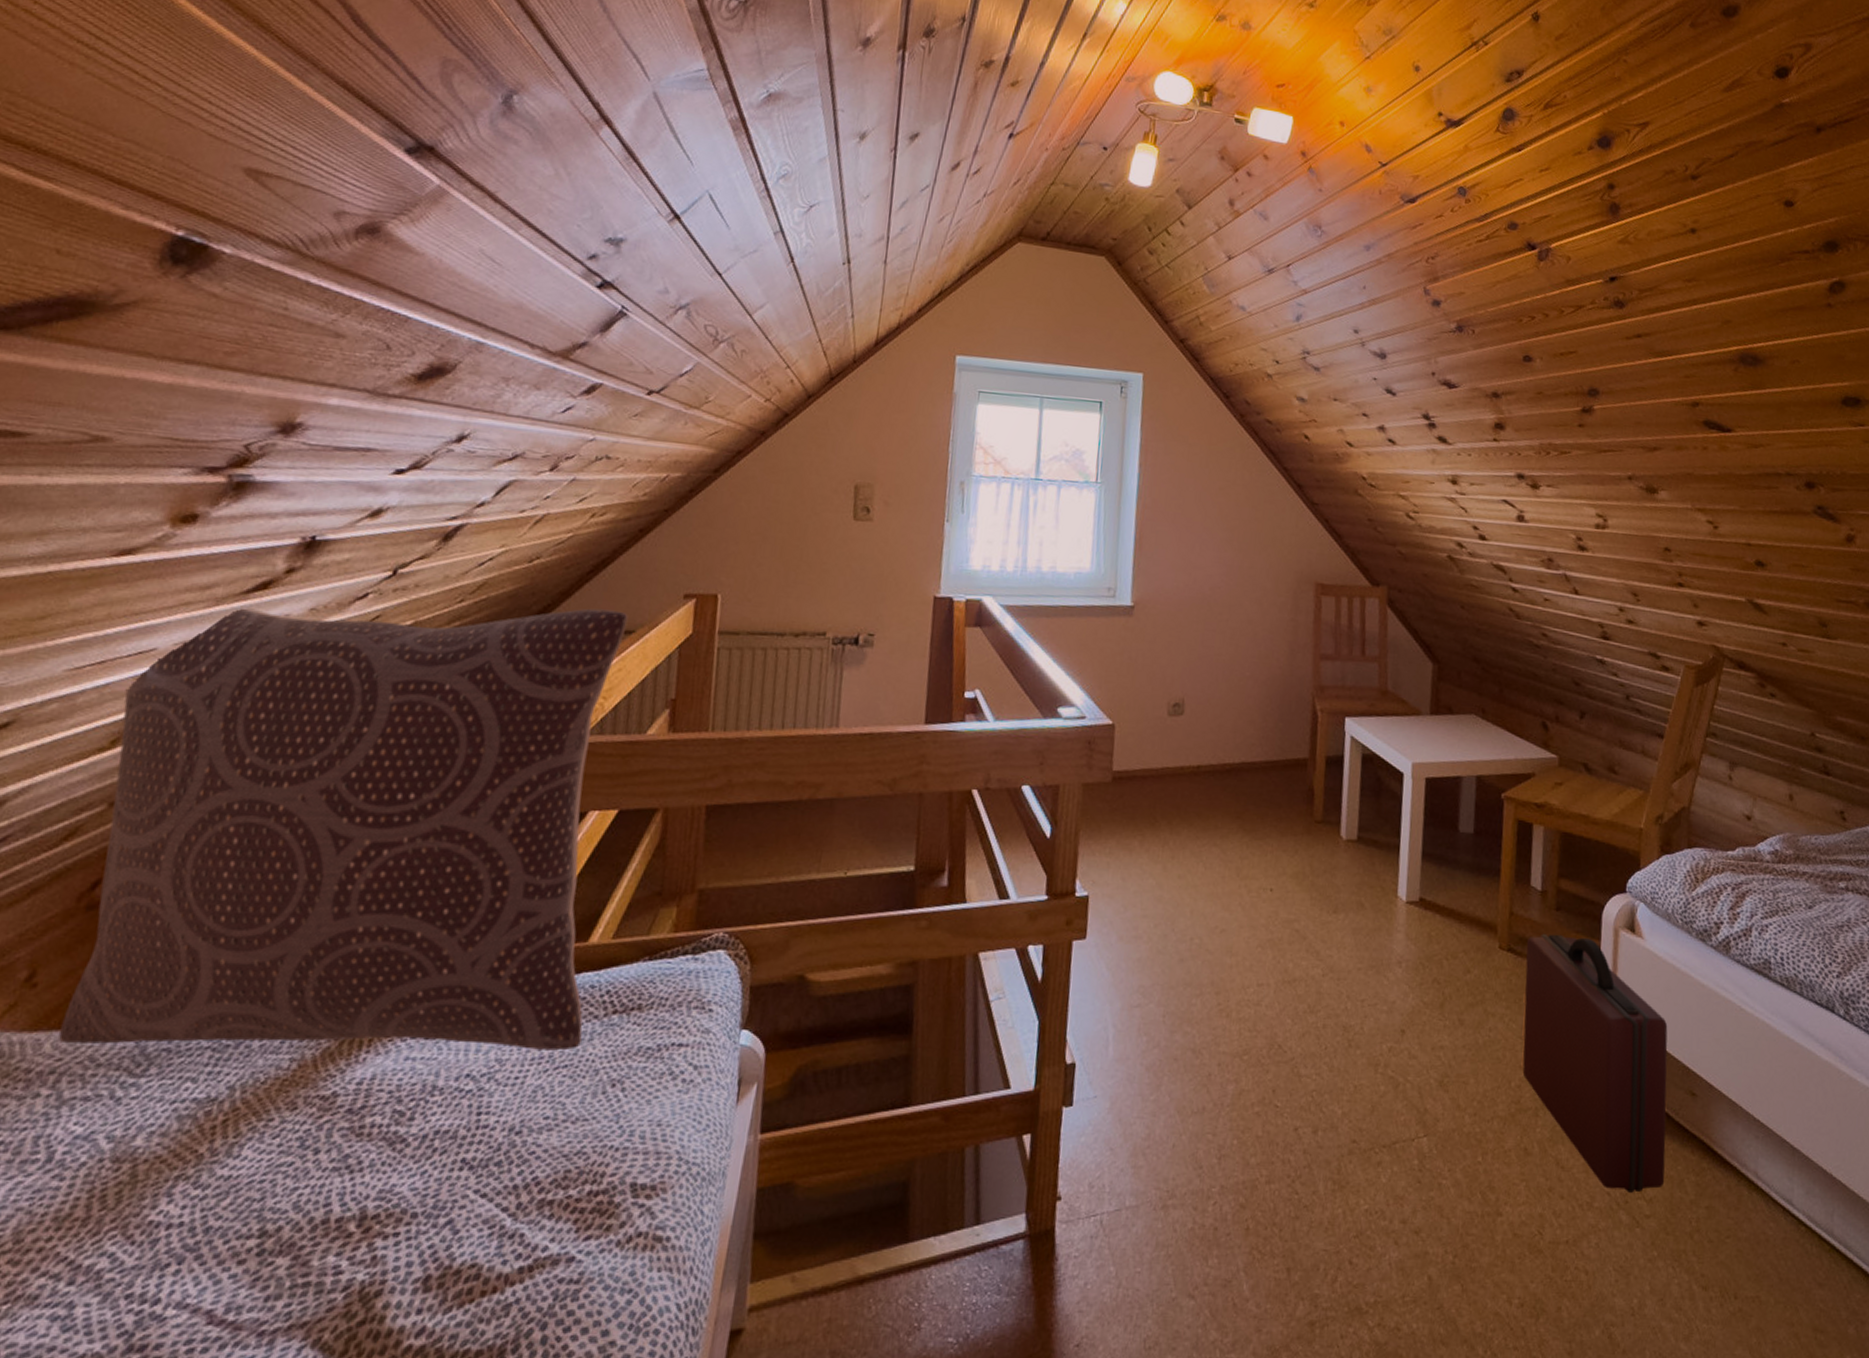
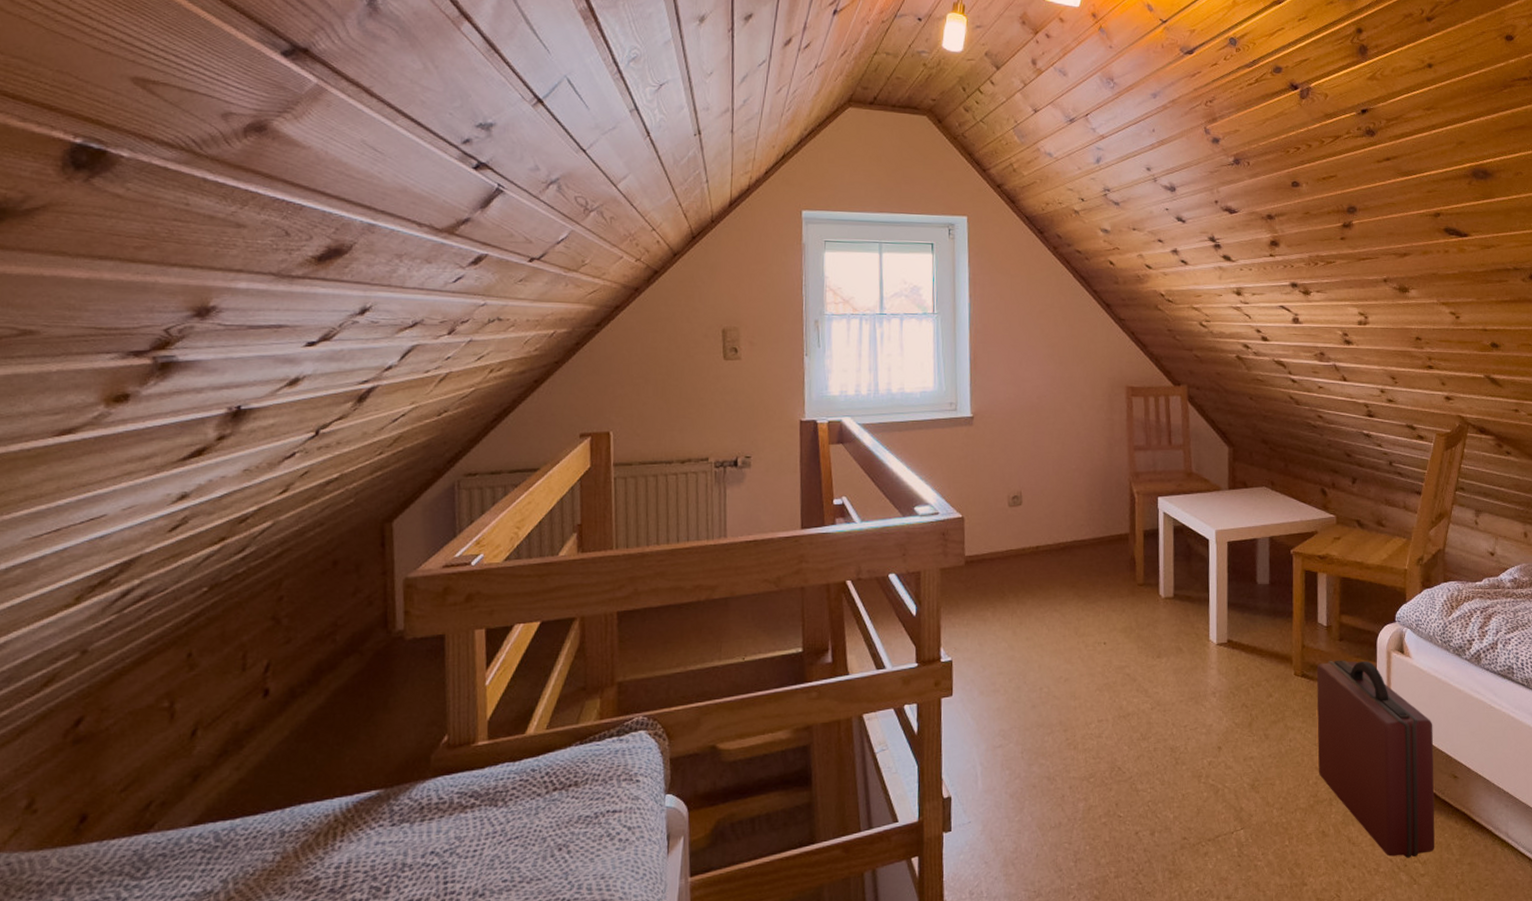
pillow: present [59,606,629,1051] -> none [63,452,532,857]

